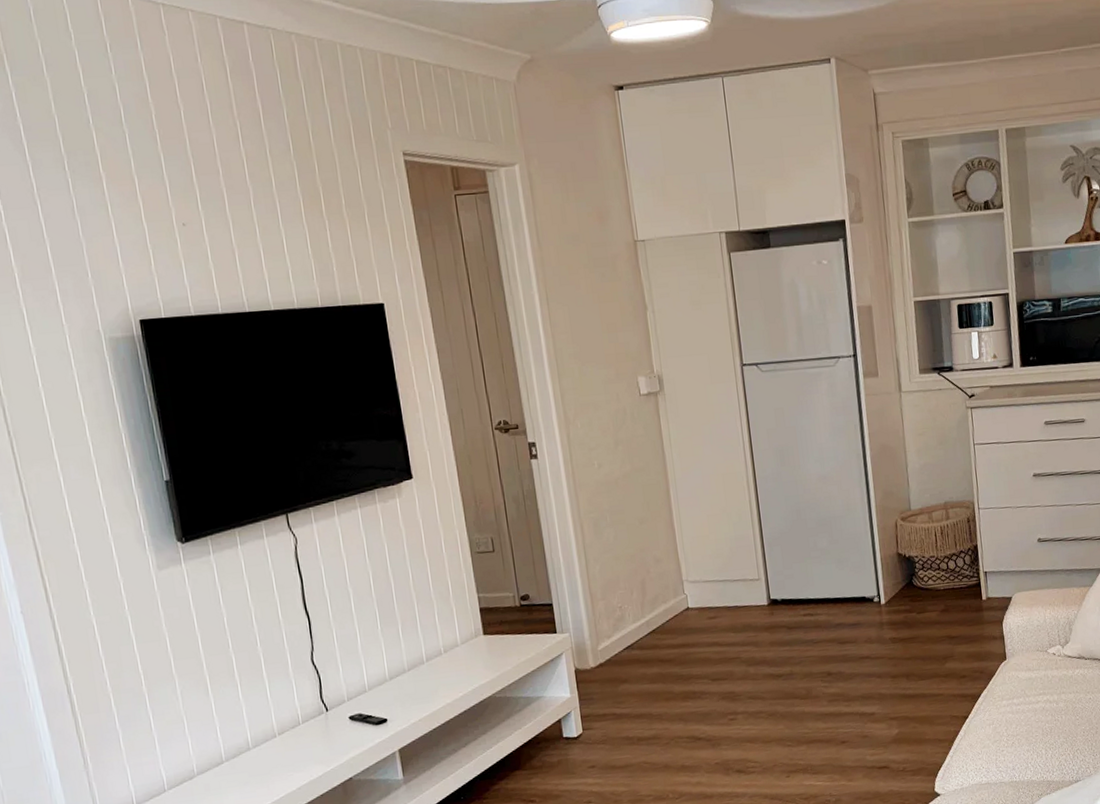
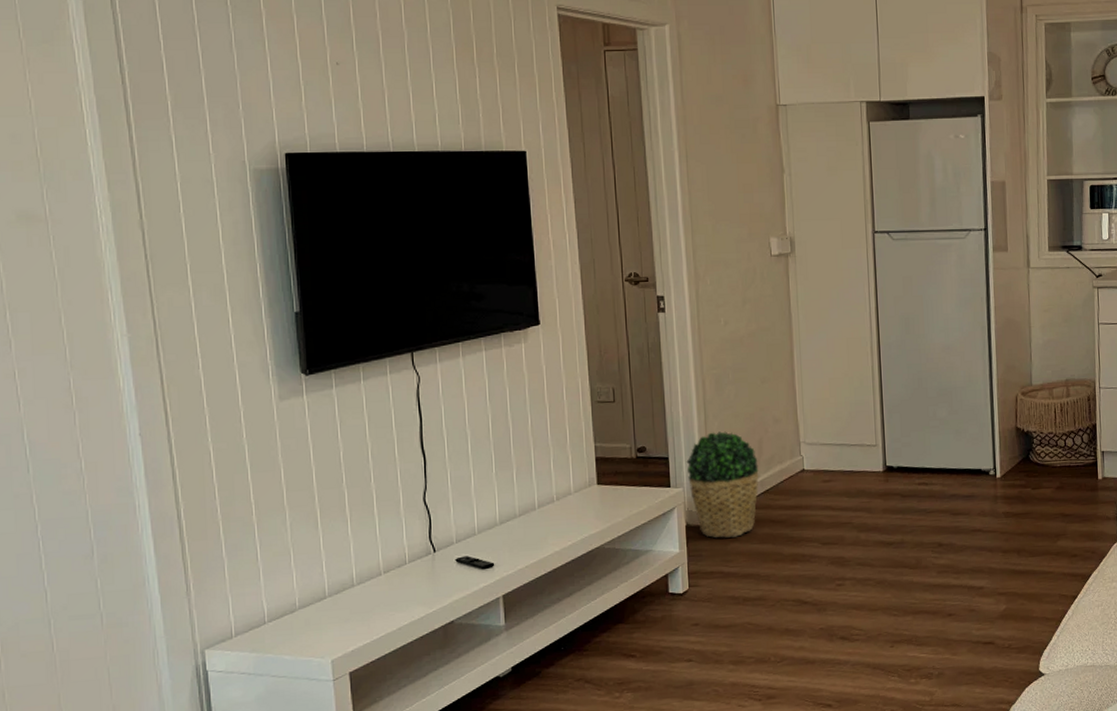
potted plant: none [570,574,645,681] -> present [686,431,759,539]

